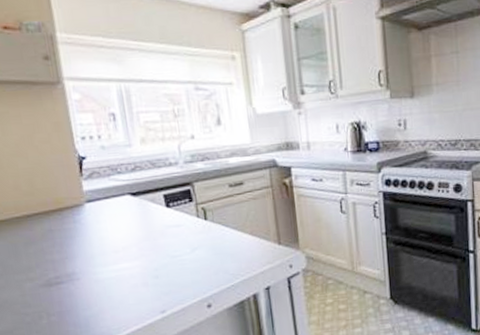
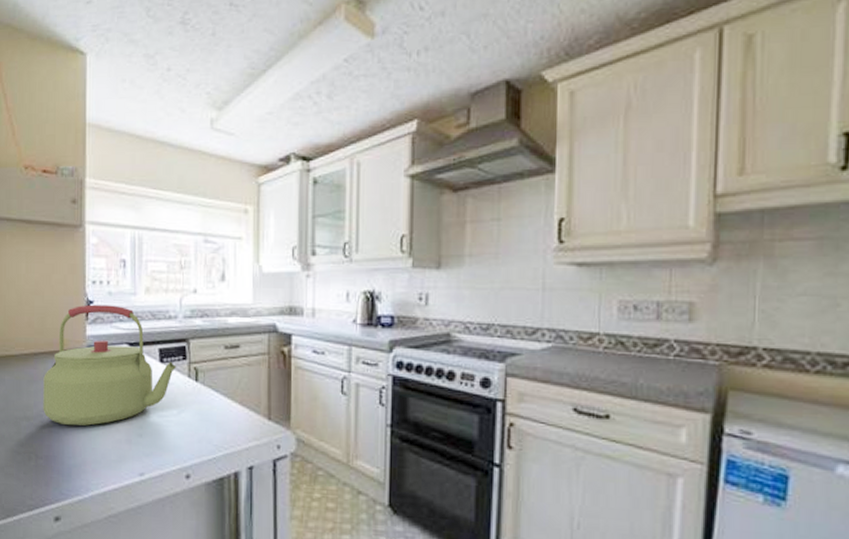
kettle: none [42,158,185,280] -> present [43,304,177,426]

